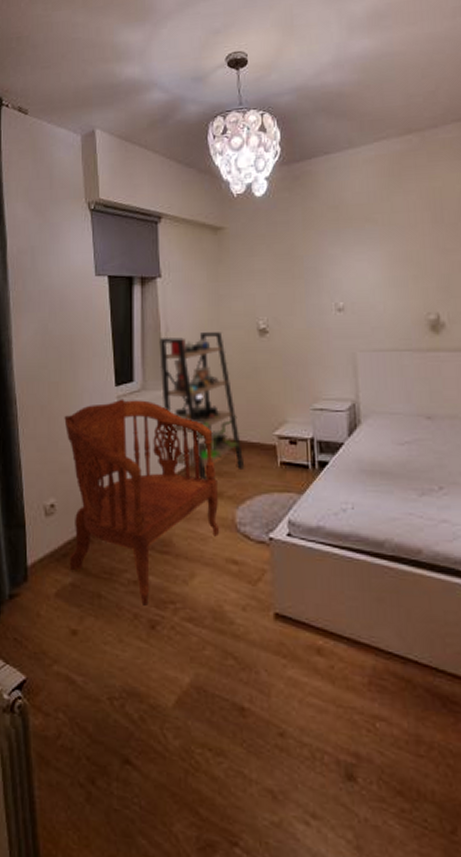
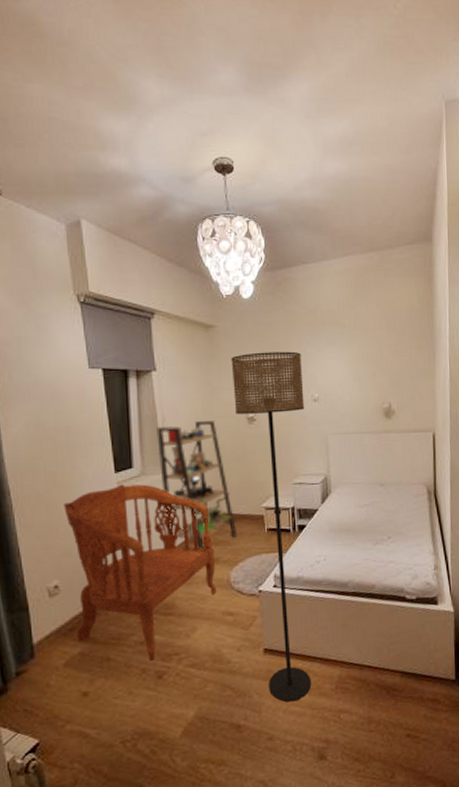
floor lamp: none [241,253,336,691] -> present [231,351,312,702]

